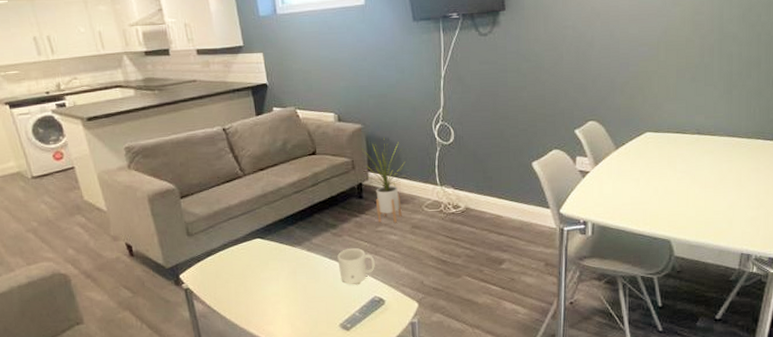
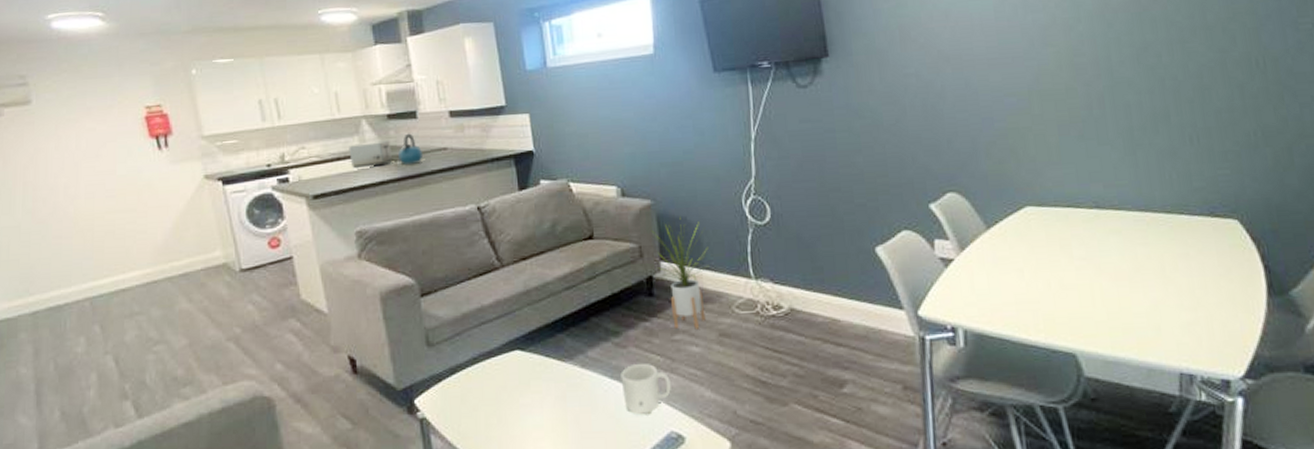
toaster: none [114,73,152,97] -> present [349,140,393,169]
kettle: none [156,67,177,93] -> present [398,133,424,165]

